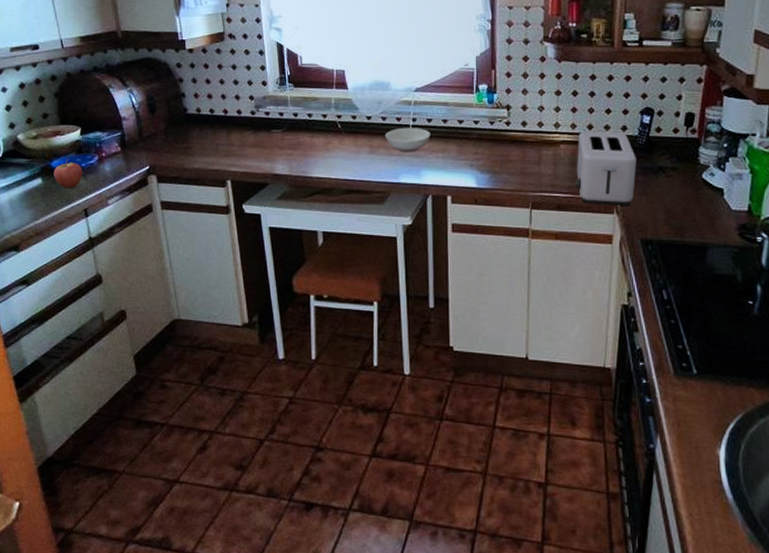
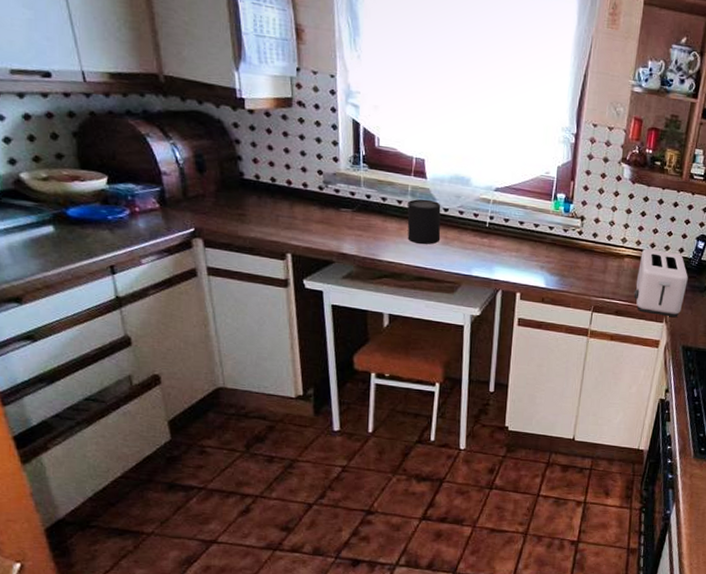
fruit: present [53,157,83,189] -> none [69,207,109,242]
pen holder: none [332,109,366,155] -> present [407,198,441,244]
bowl: present [384,127,431,153] -> none [460,224,506,249]

